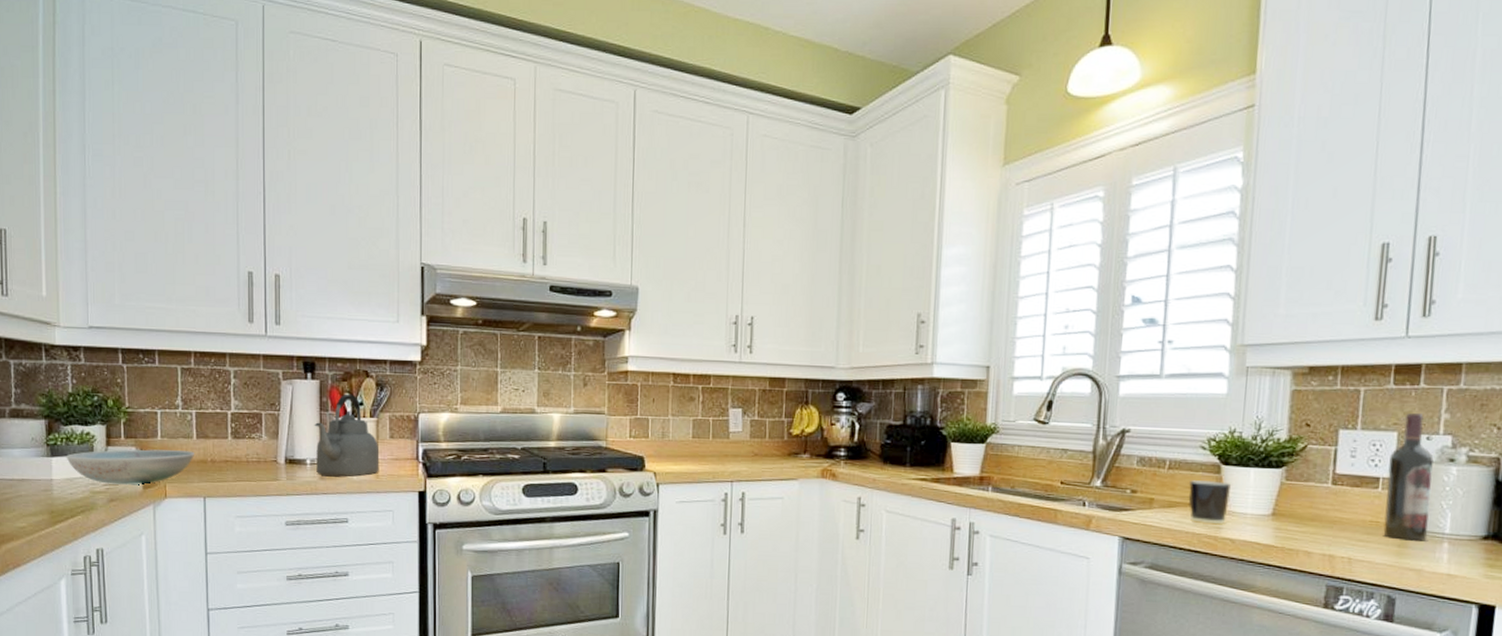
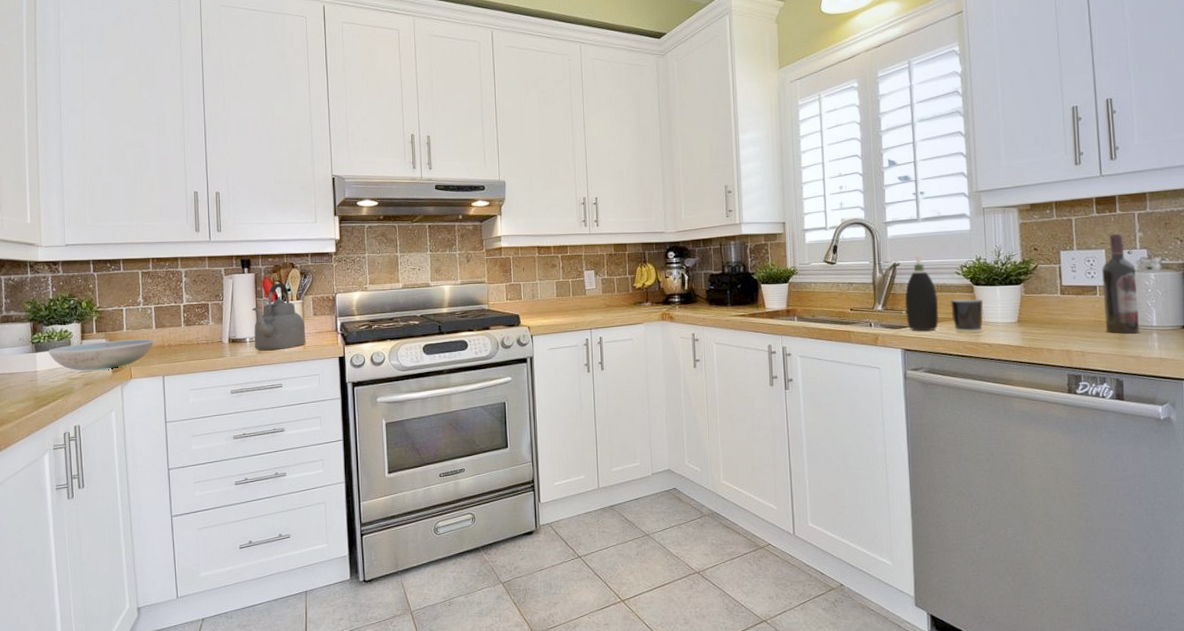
soap dispenser: none [1130,422,1174,517] -> present [905,256,938,331]

